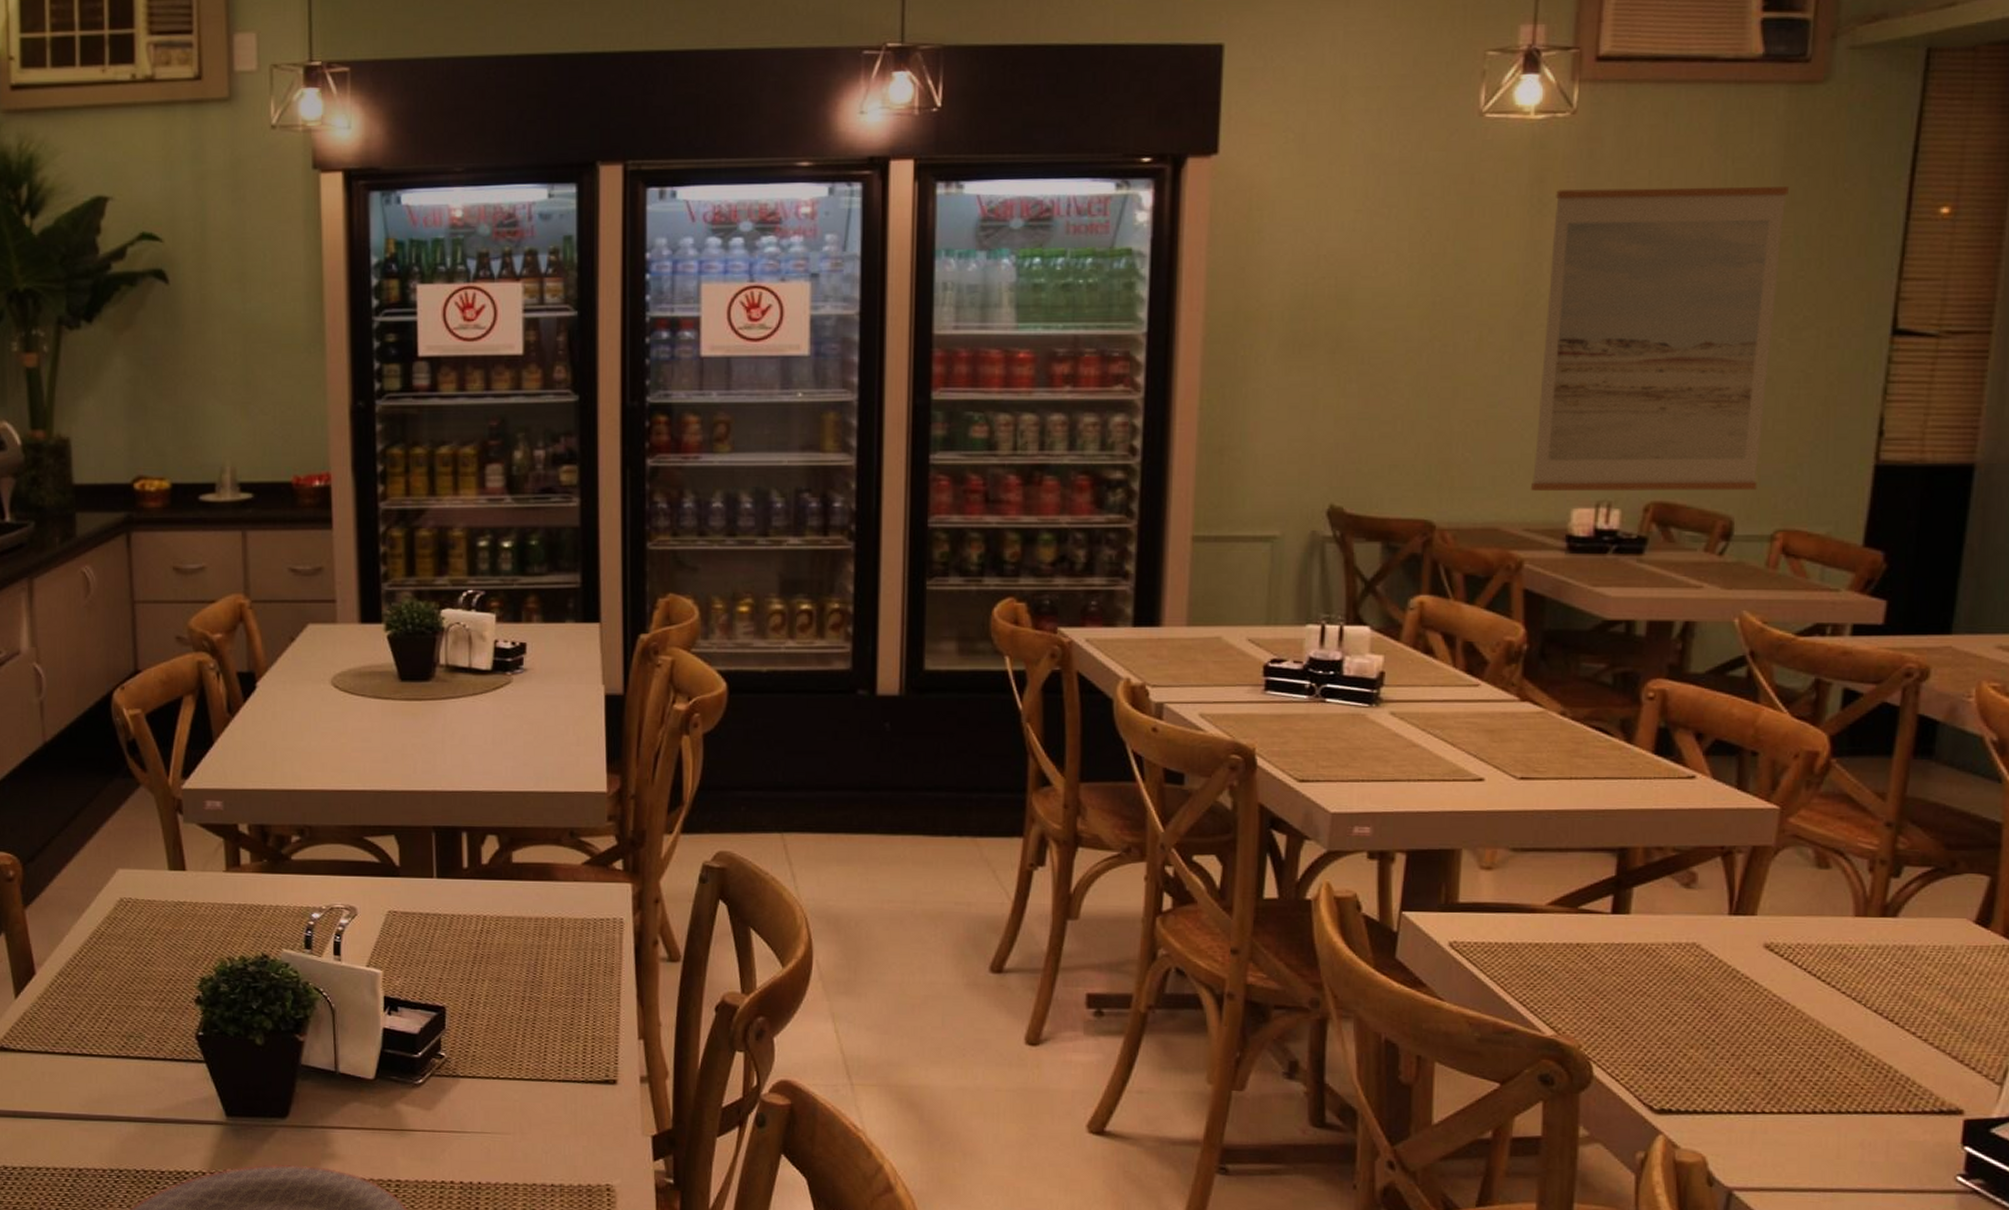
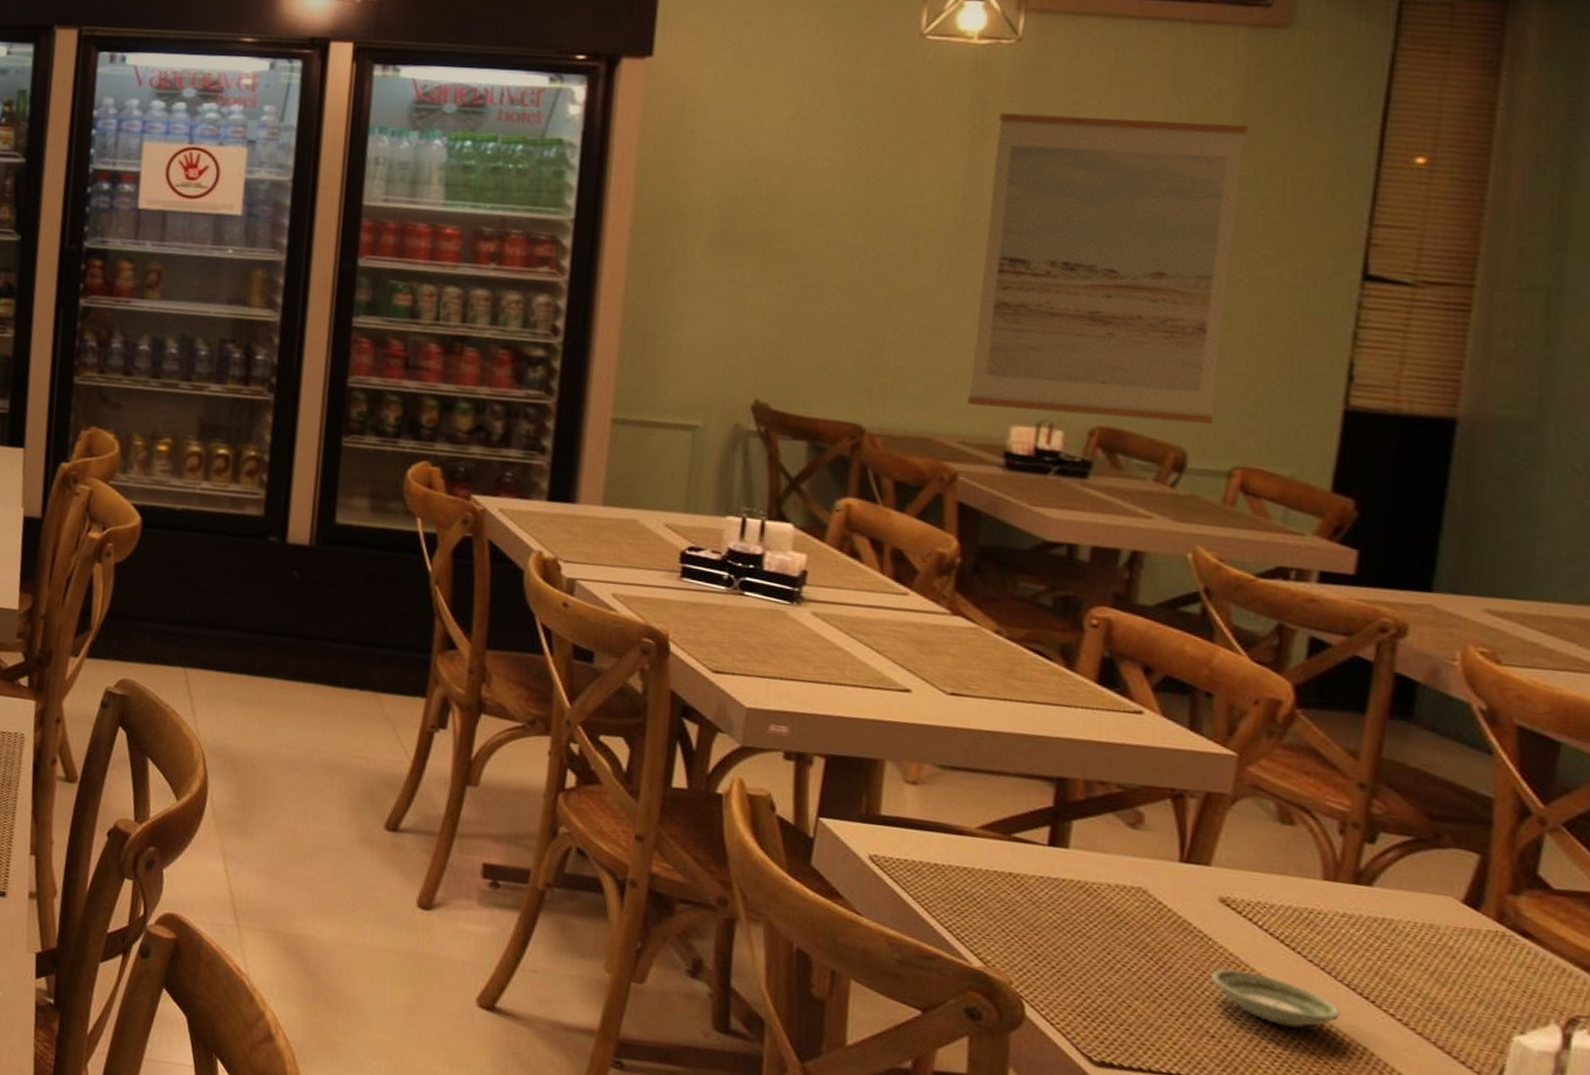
saucer: none [1755,1008,1869,1056] -> present [1209,968,1340,1028]

